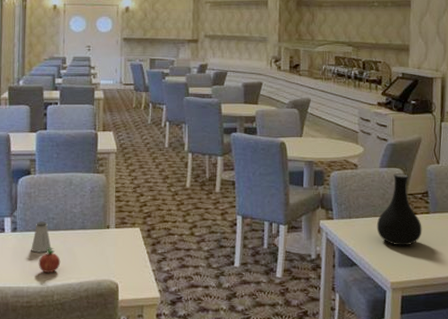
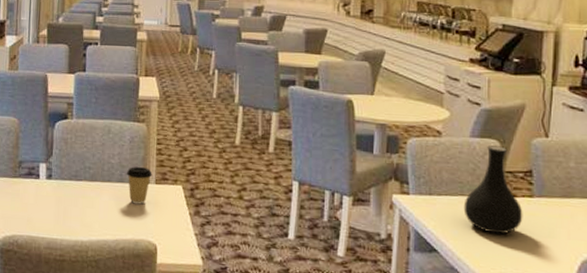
saltshaker: present [31,222,52,253] -> none [66,170,87,204]
apple: present [38,247,61,274] -> none [73,198,97,227]
coffee cup: none [88,214,112,248] -> present [126,167,152,205]

